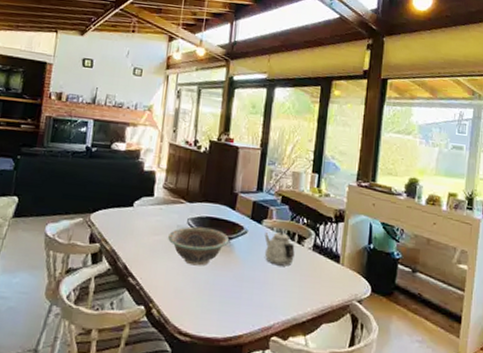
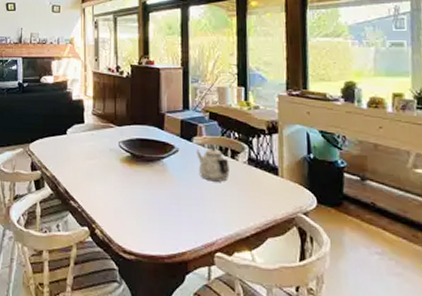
decorative bowl: present [167,226,229,266] -> none [101,149,161,186]

